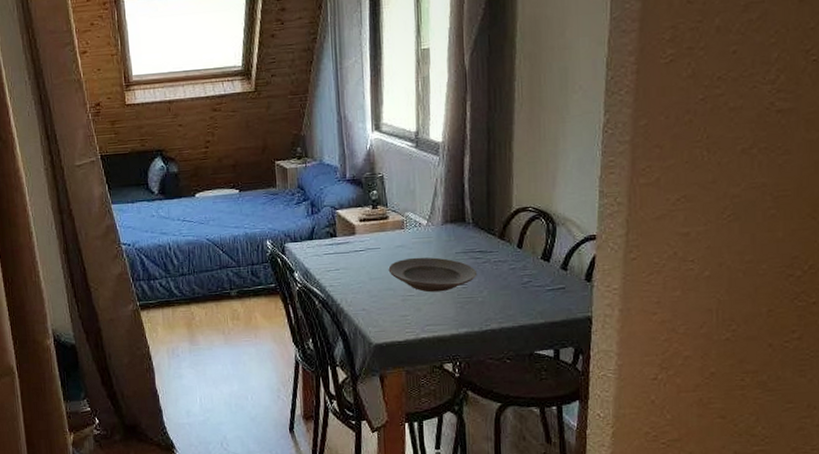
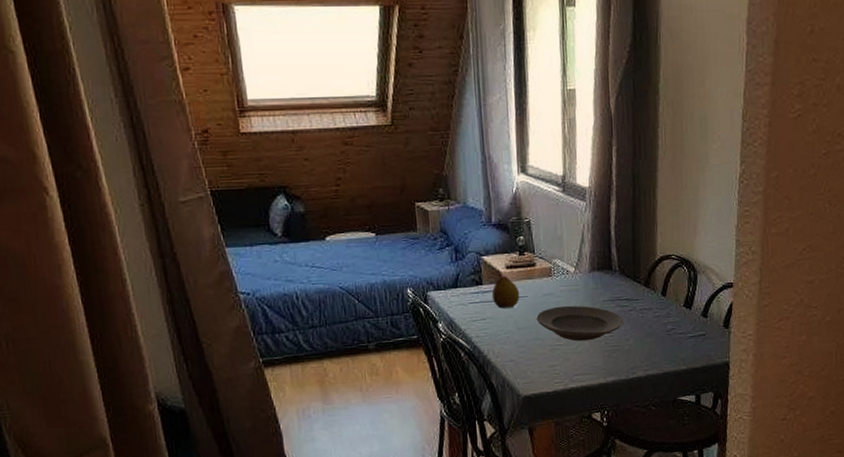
fruit: none [345,223,373,260] -> present [491,271,520,309]

